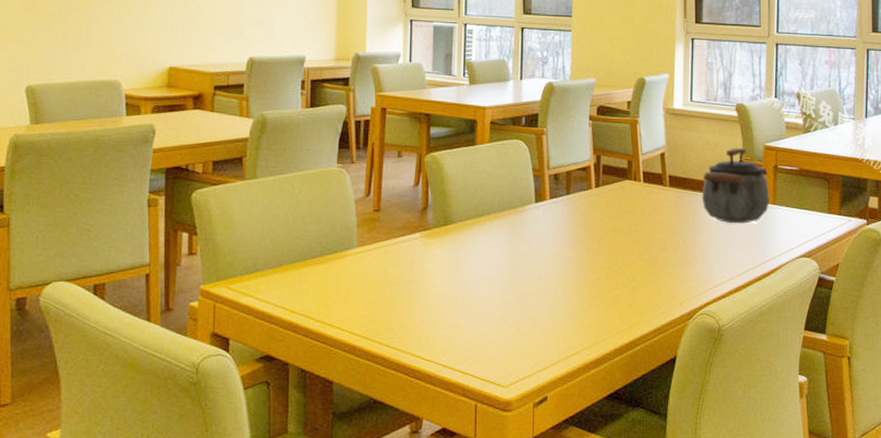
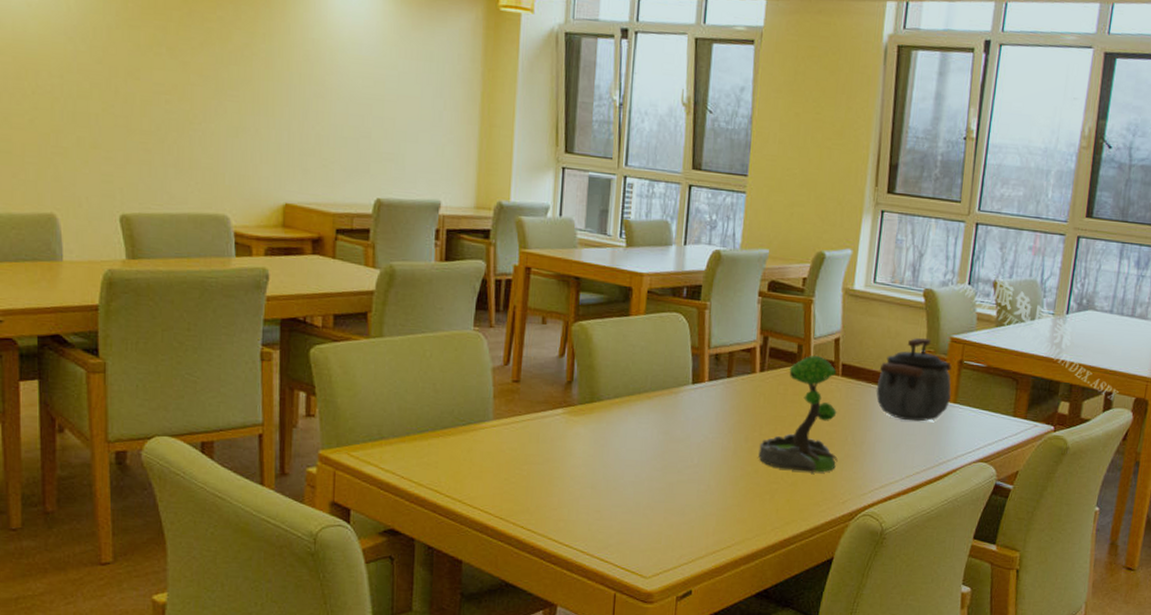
plant: none [600,170,672,277] -> present [758,355,838,473]

